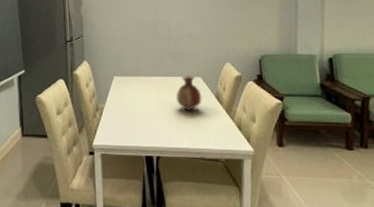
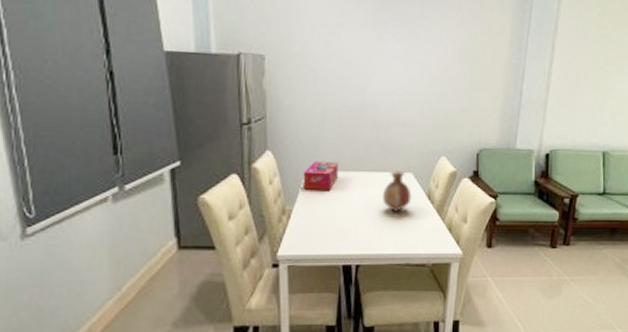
tissue box: none [111,69,139,92] -> present [303,161,338,190]

